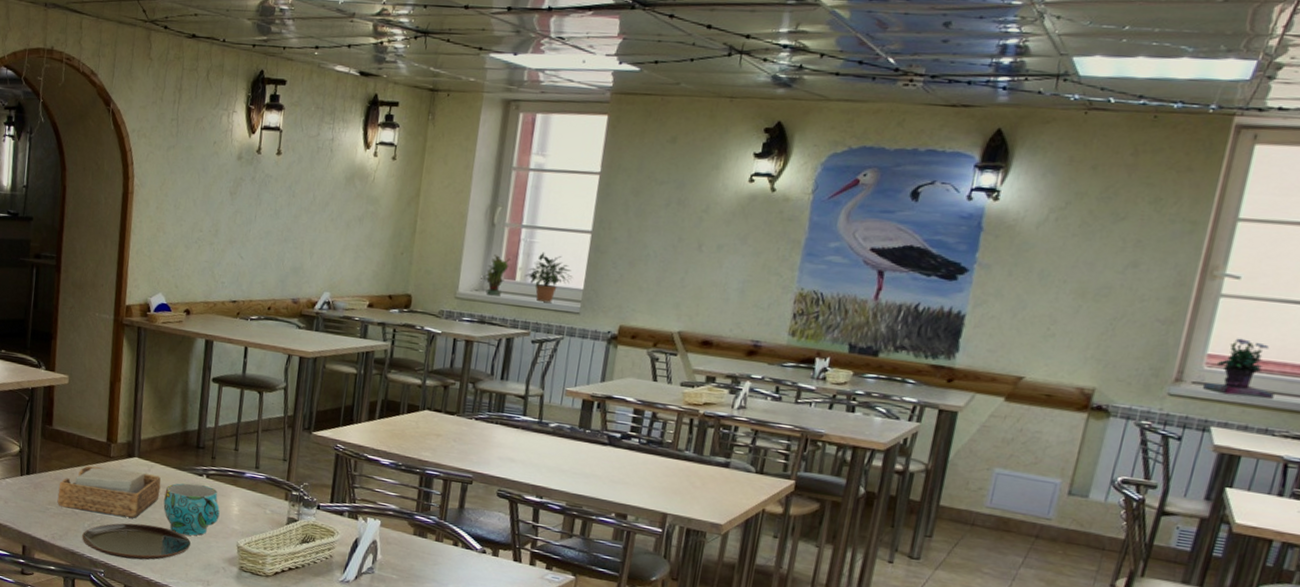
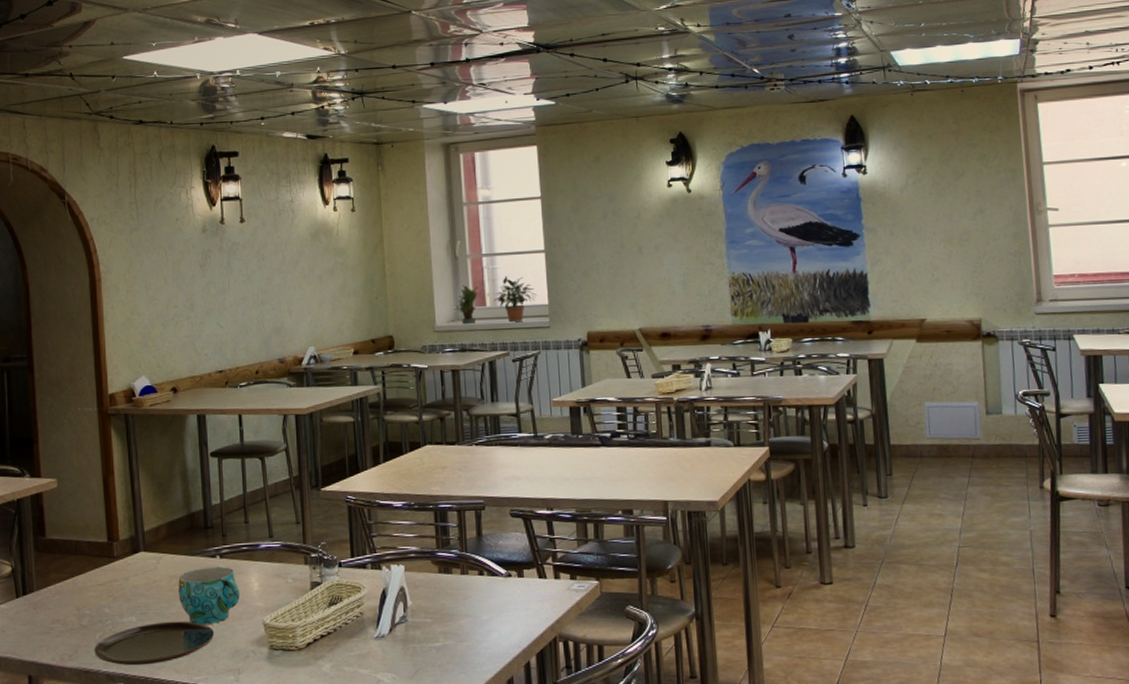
napkin holder: present [57,465,162,518] -> none [61,567,173,623]
potted flower: present [1201,338,1275,400] -> none [1057,258,1110,307]

